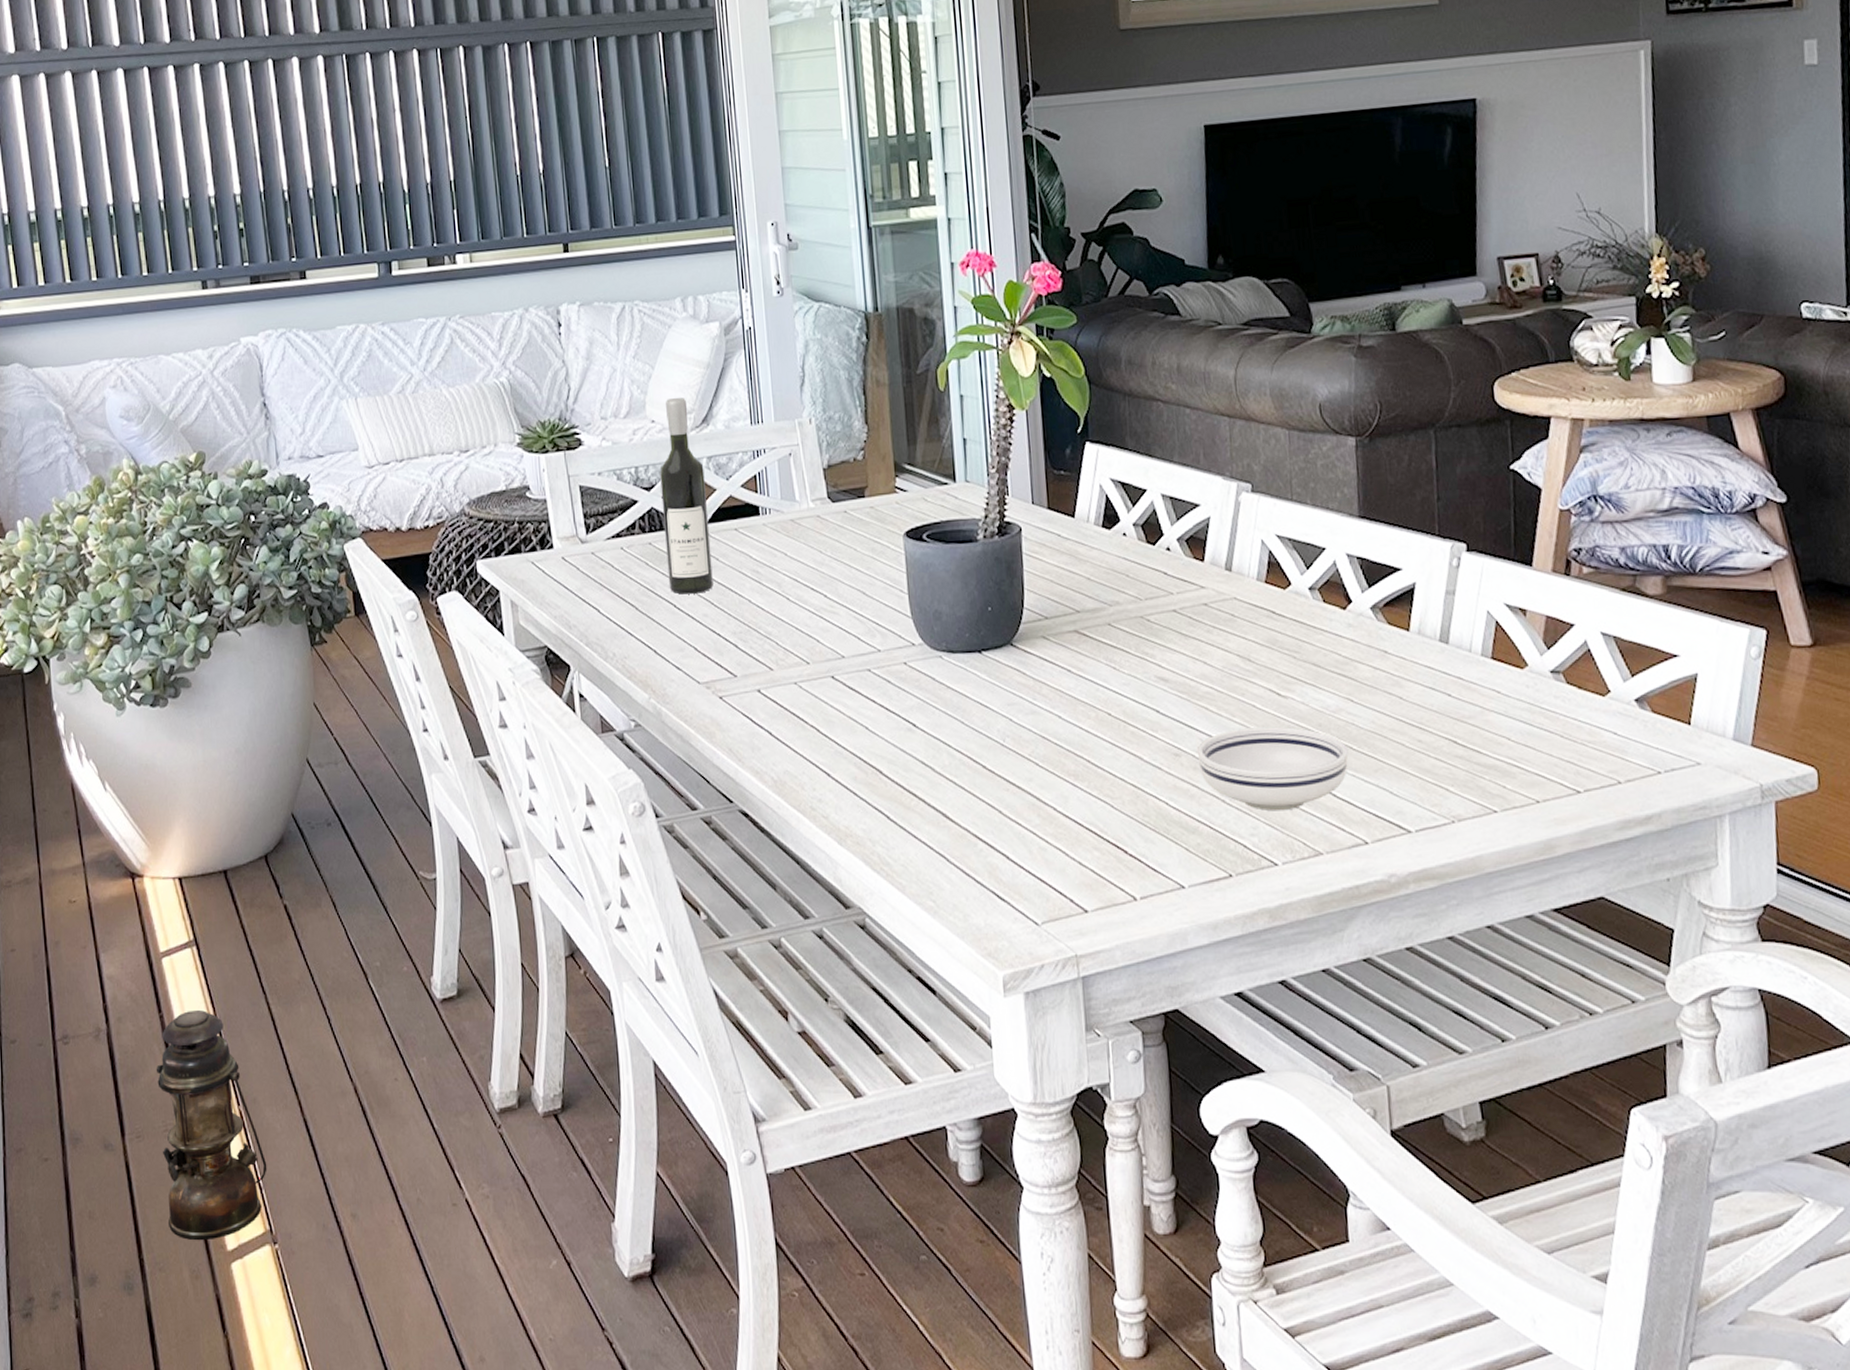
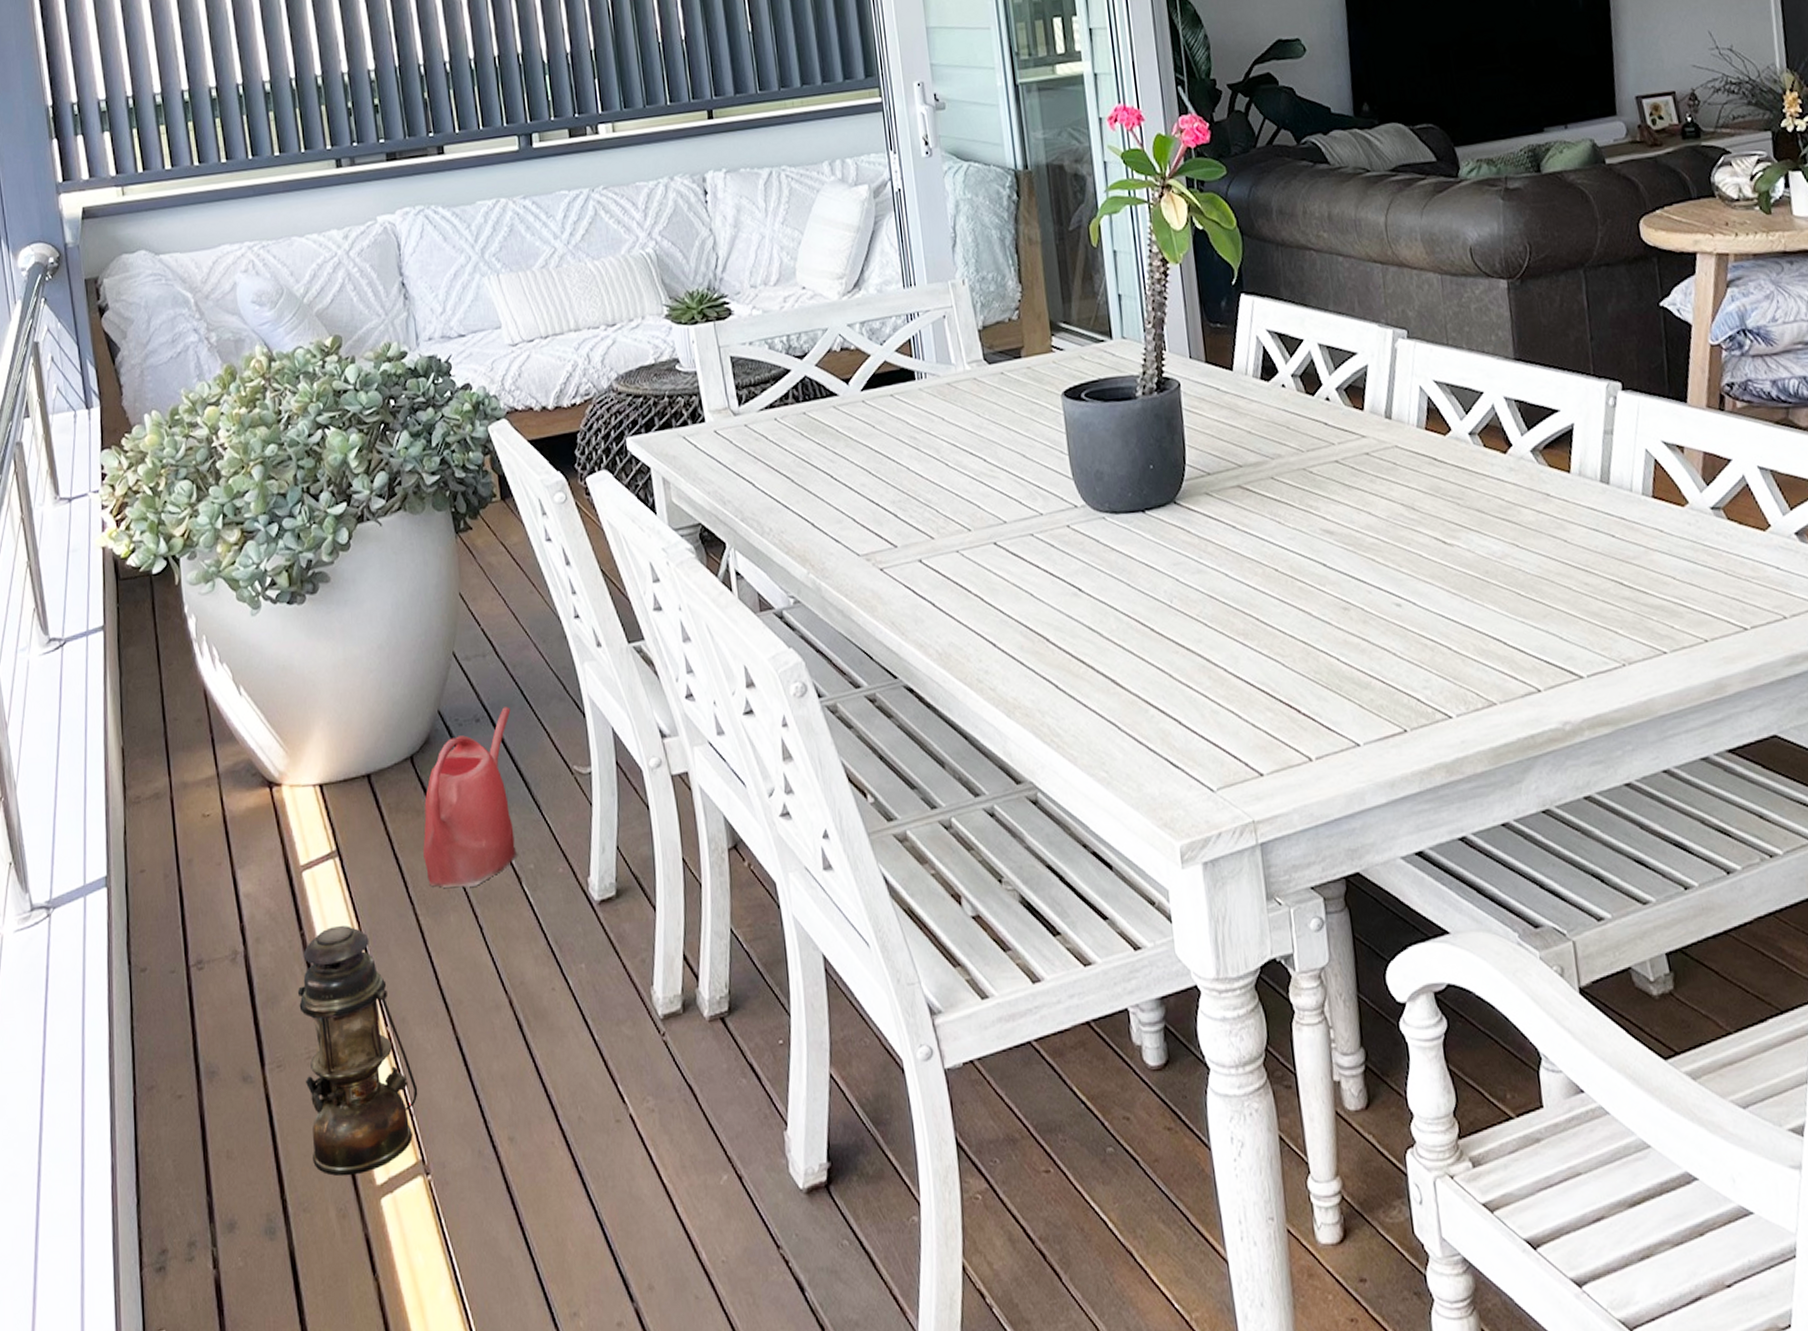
watering can: none [275,813,365,981] -> present [423,706,518,889]
bottle: present [659,397,713,595] -> none [812,262,870,465]
bowl: present [1197,726,1349,811] -> none [1365,575,1517,663]

